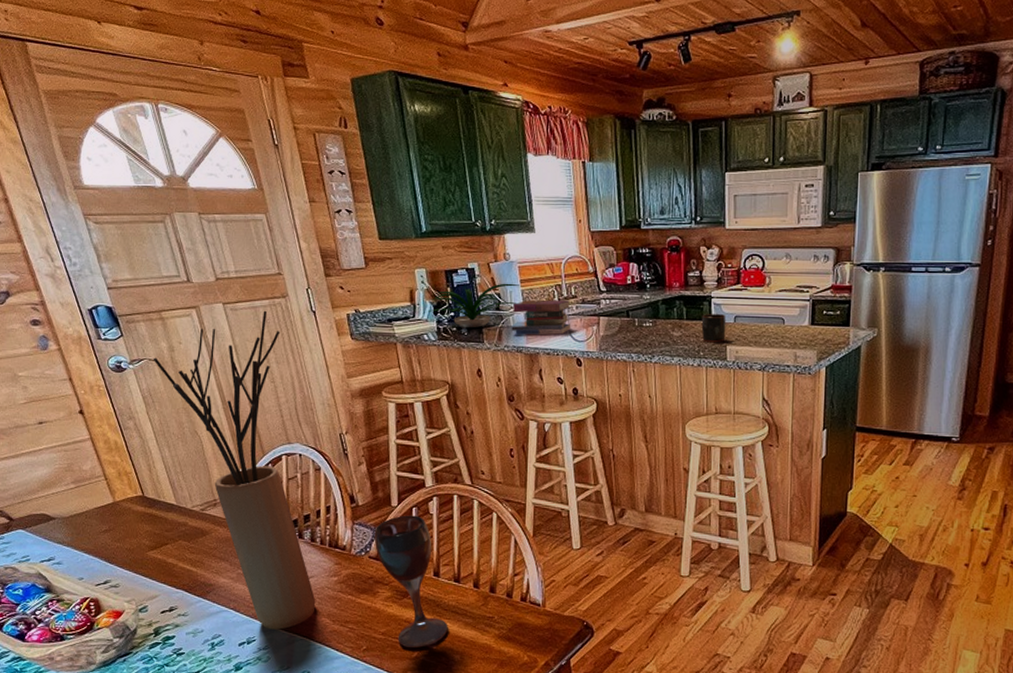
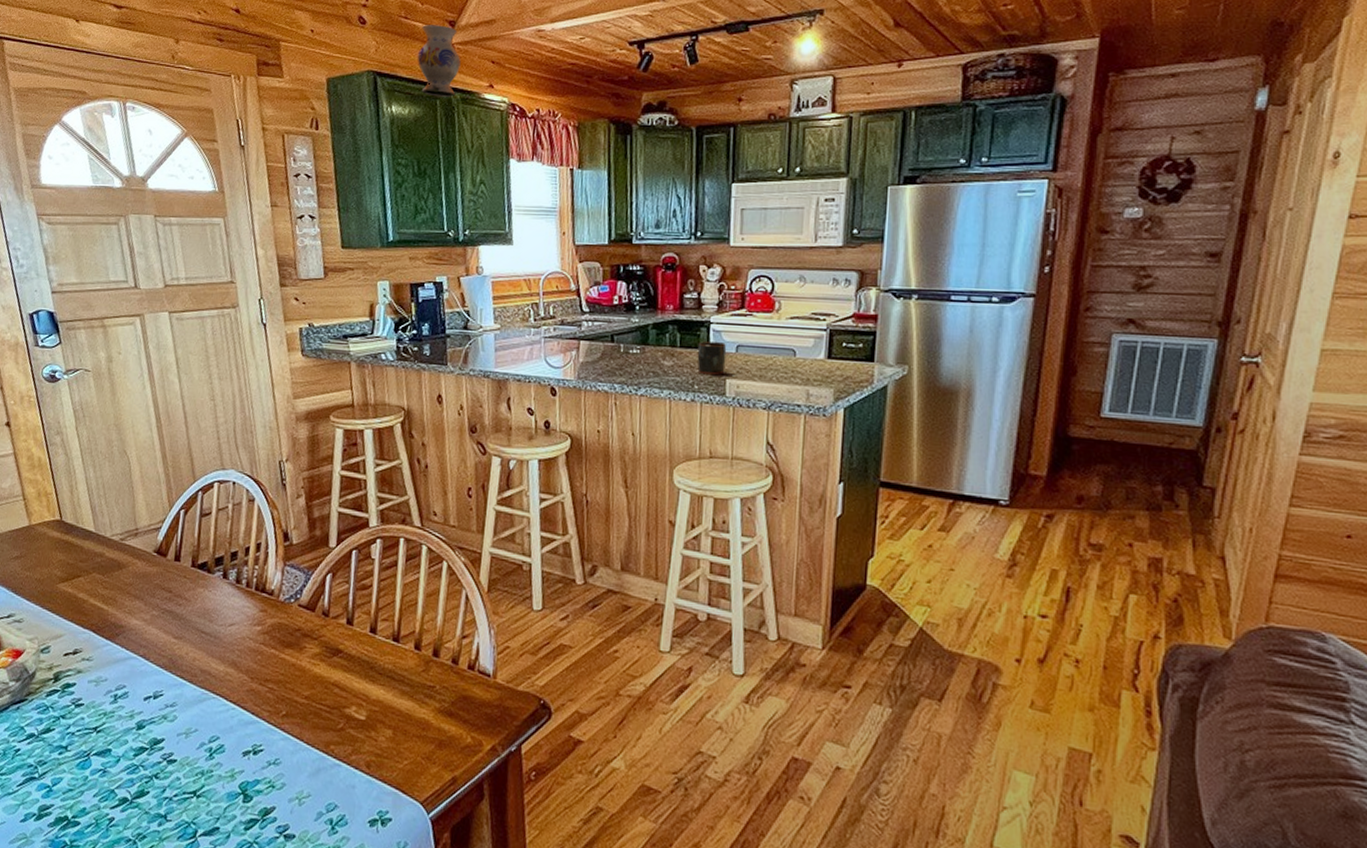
vase: present [153,310,316,630] -> none [89,321,235,685]
cup: present [374,515,448,648] -> none [306,558,382,718]
plant: present [427,283,521,328] -> none [387,299,493,349]
vase: none [434,26,476,95] -> present [417,25,461,97]
books: present [511,299,571,335] -> none [479,319,547,360]

